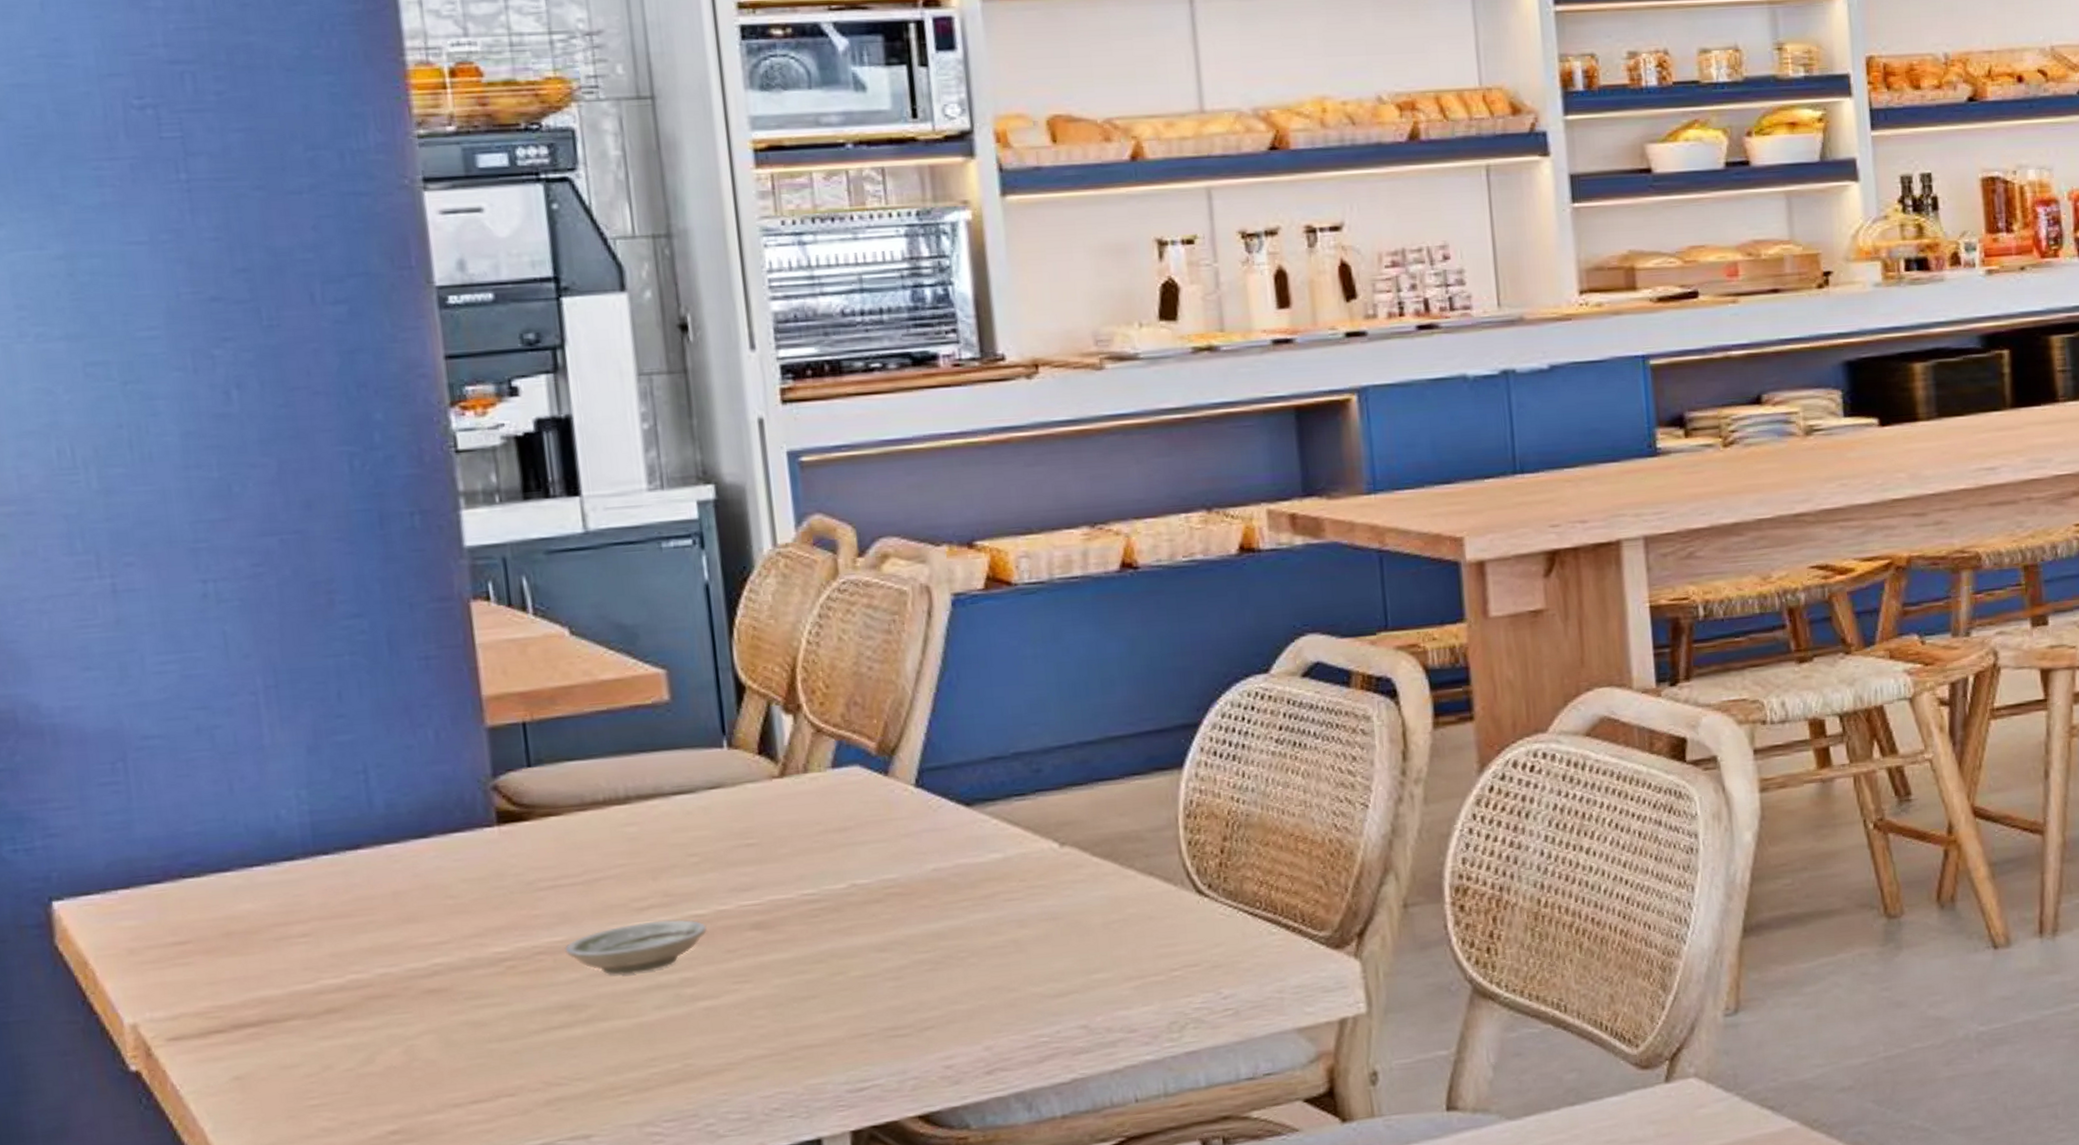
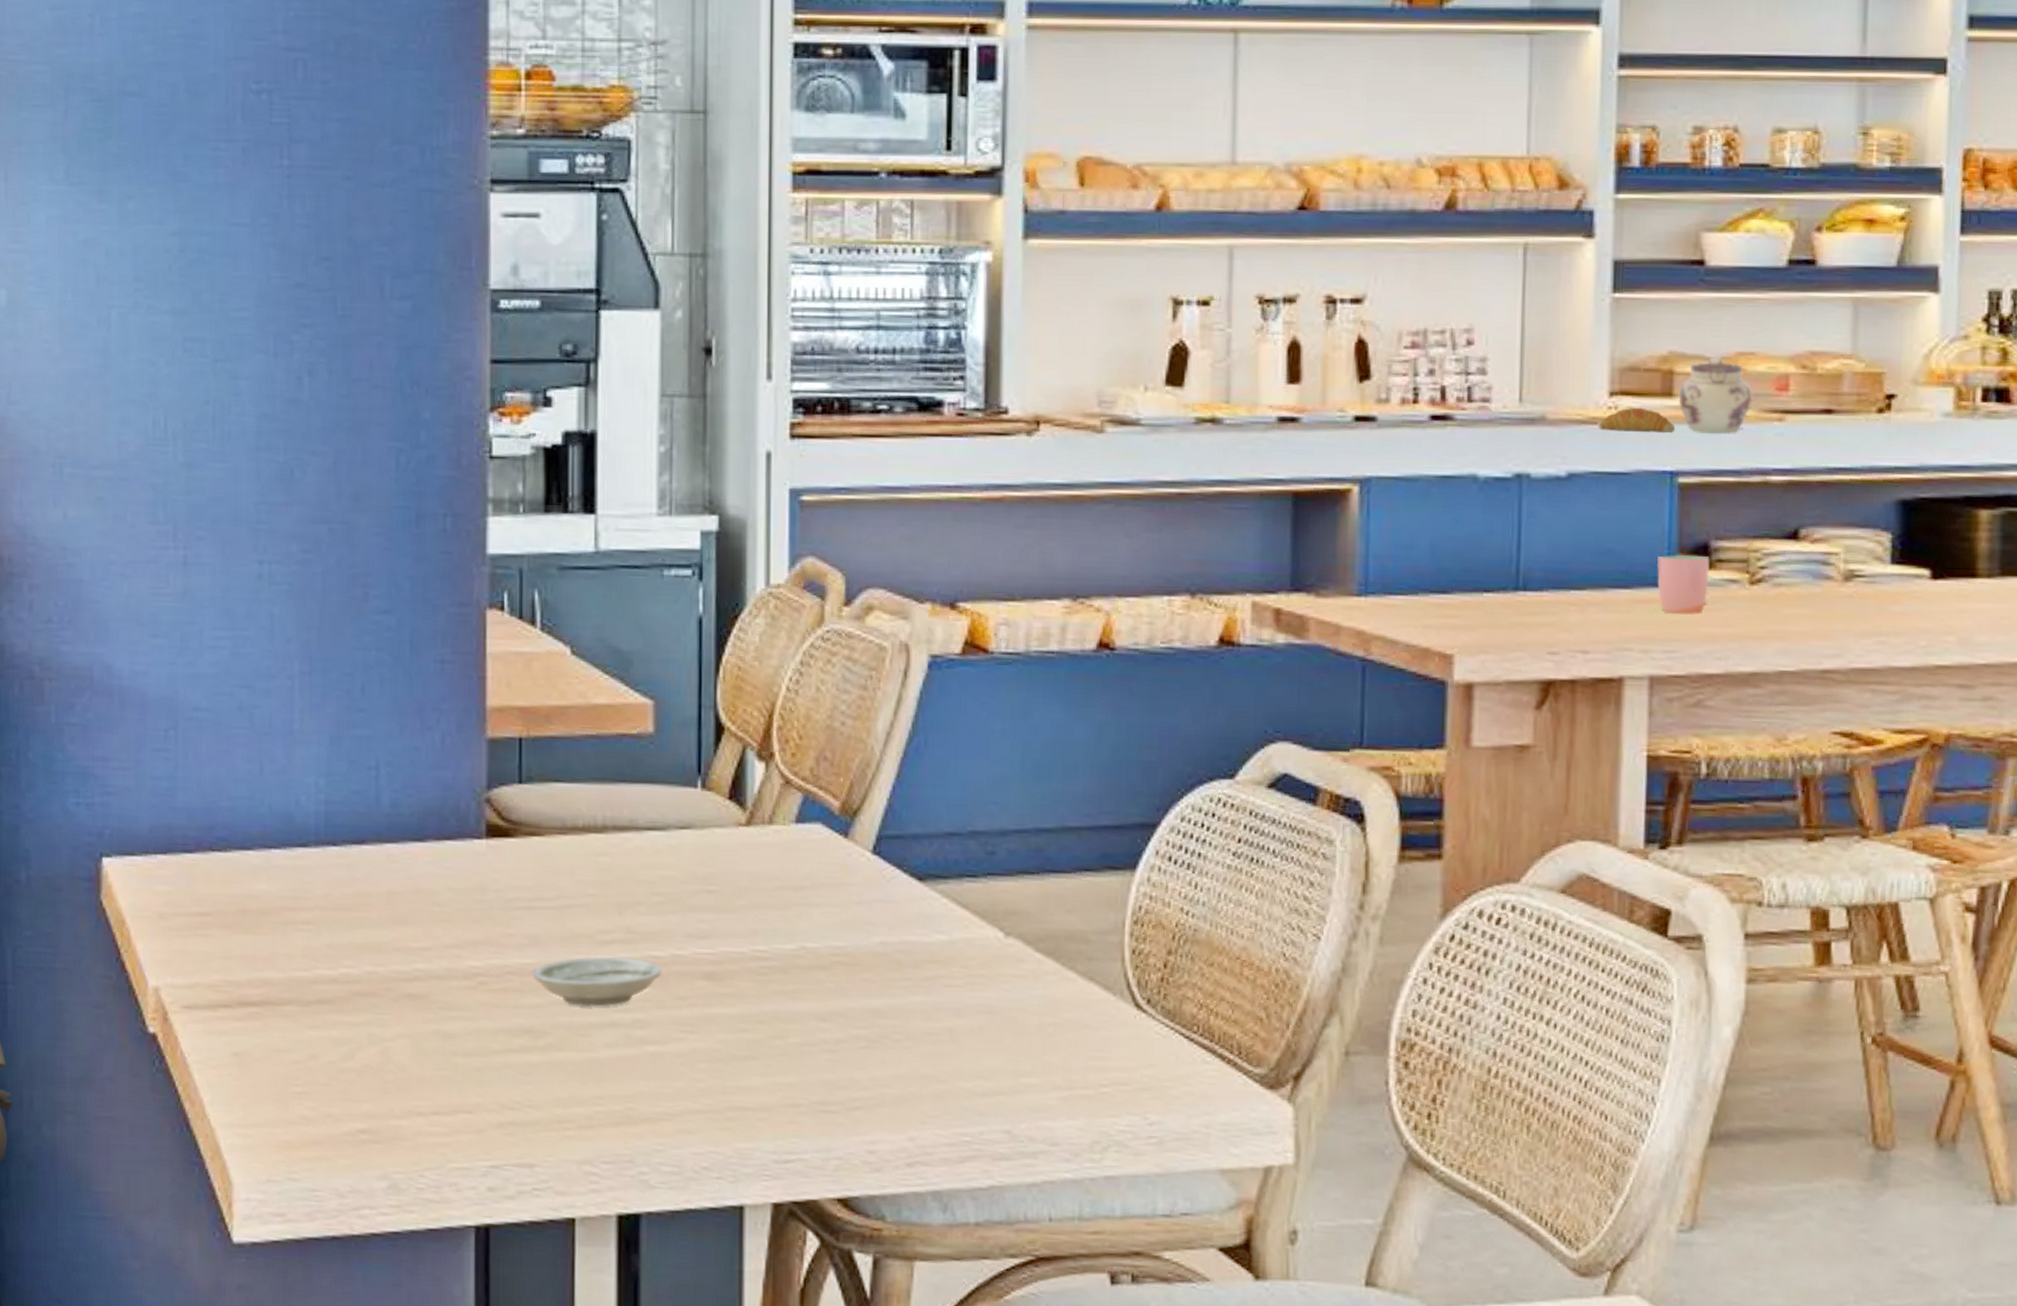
croissant: none [1573,302,1643,325] -> present [1599,408,1676,434]
cup: none [1638,426,1688,481] -> present [1656,554,1710,615]
pitcher: none [1641,252,1708,321] -> present [1678,357,1753,435]

